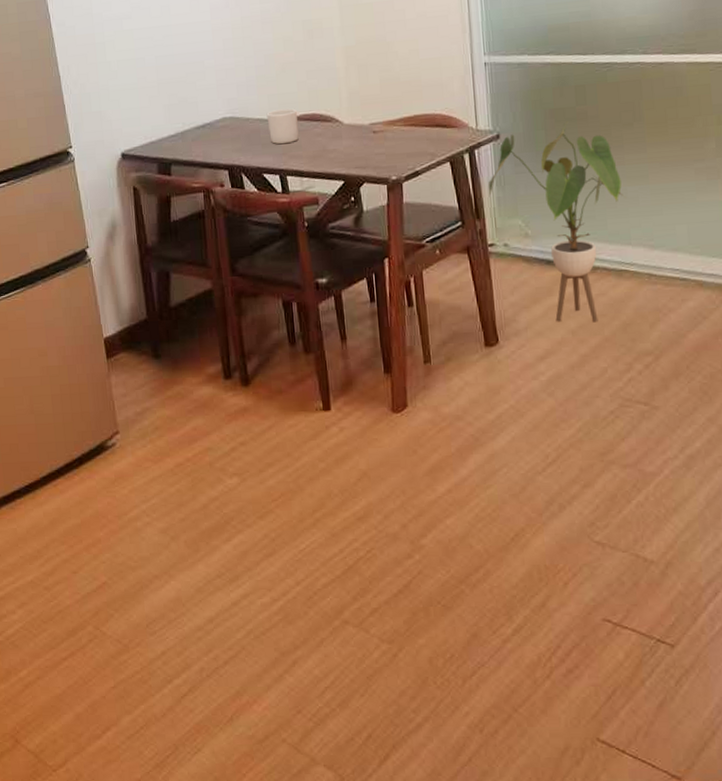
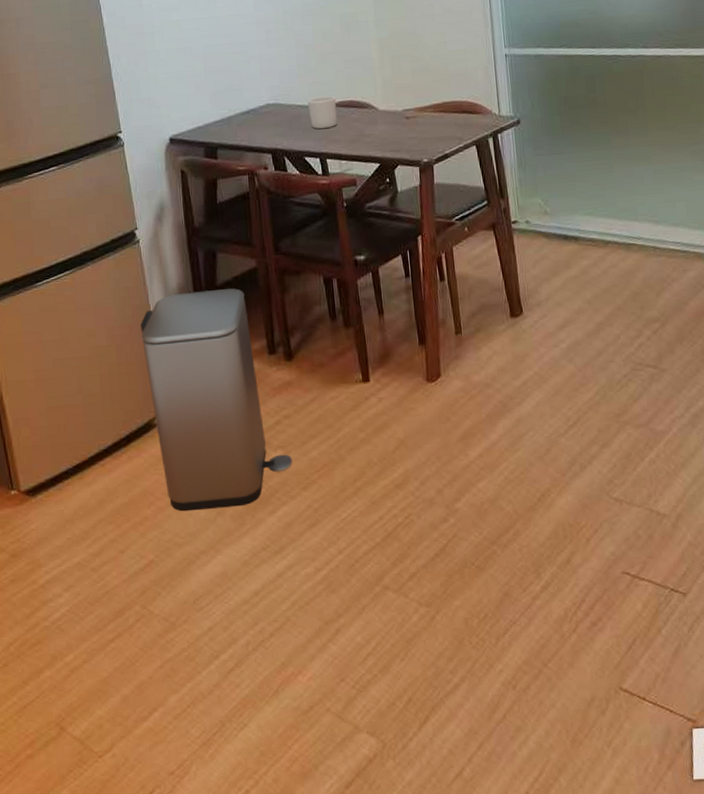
pedal bin: none [92,310,248,534] -> present [140,288,292,511]
house plant: present [489,121,627,321] -> none [511,108,633,292]

